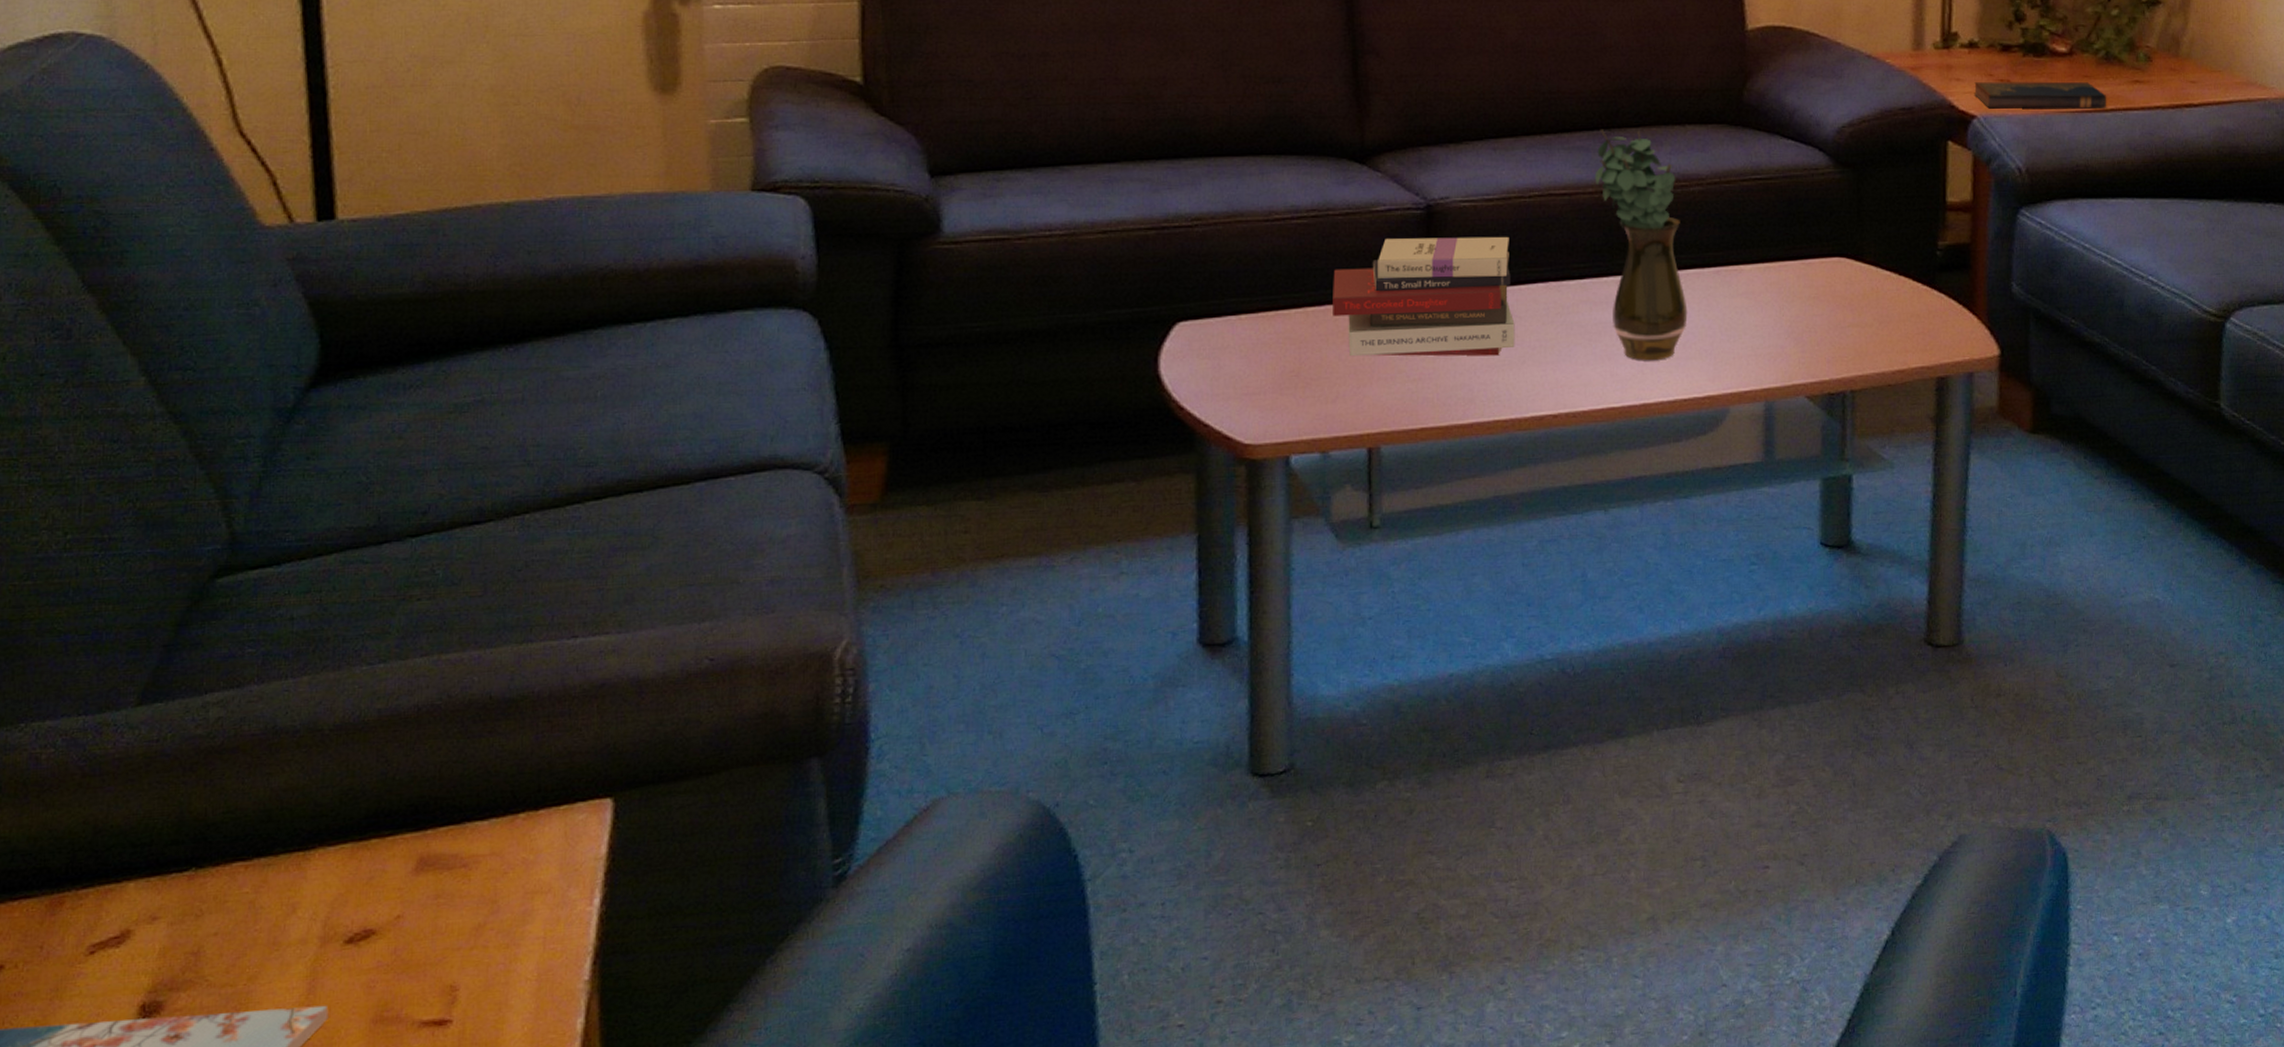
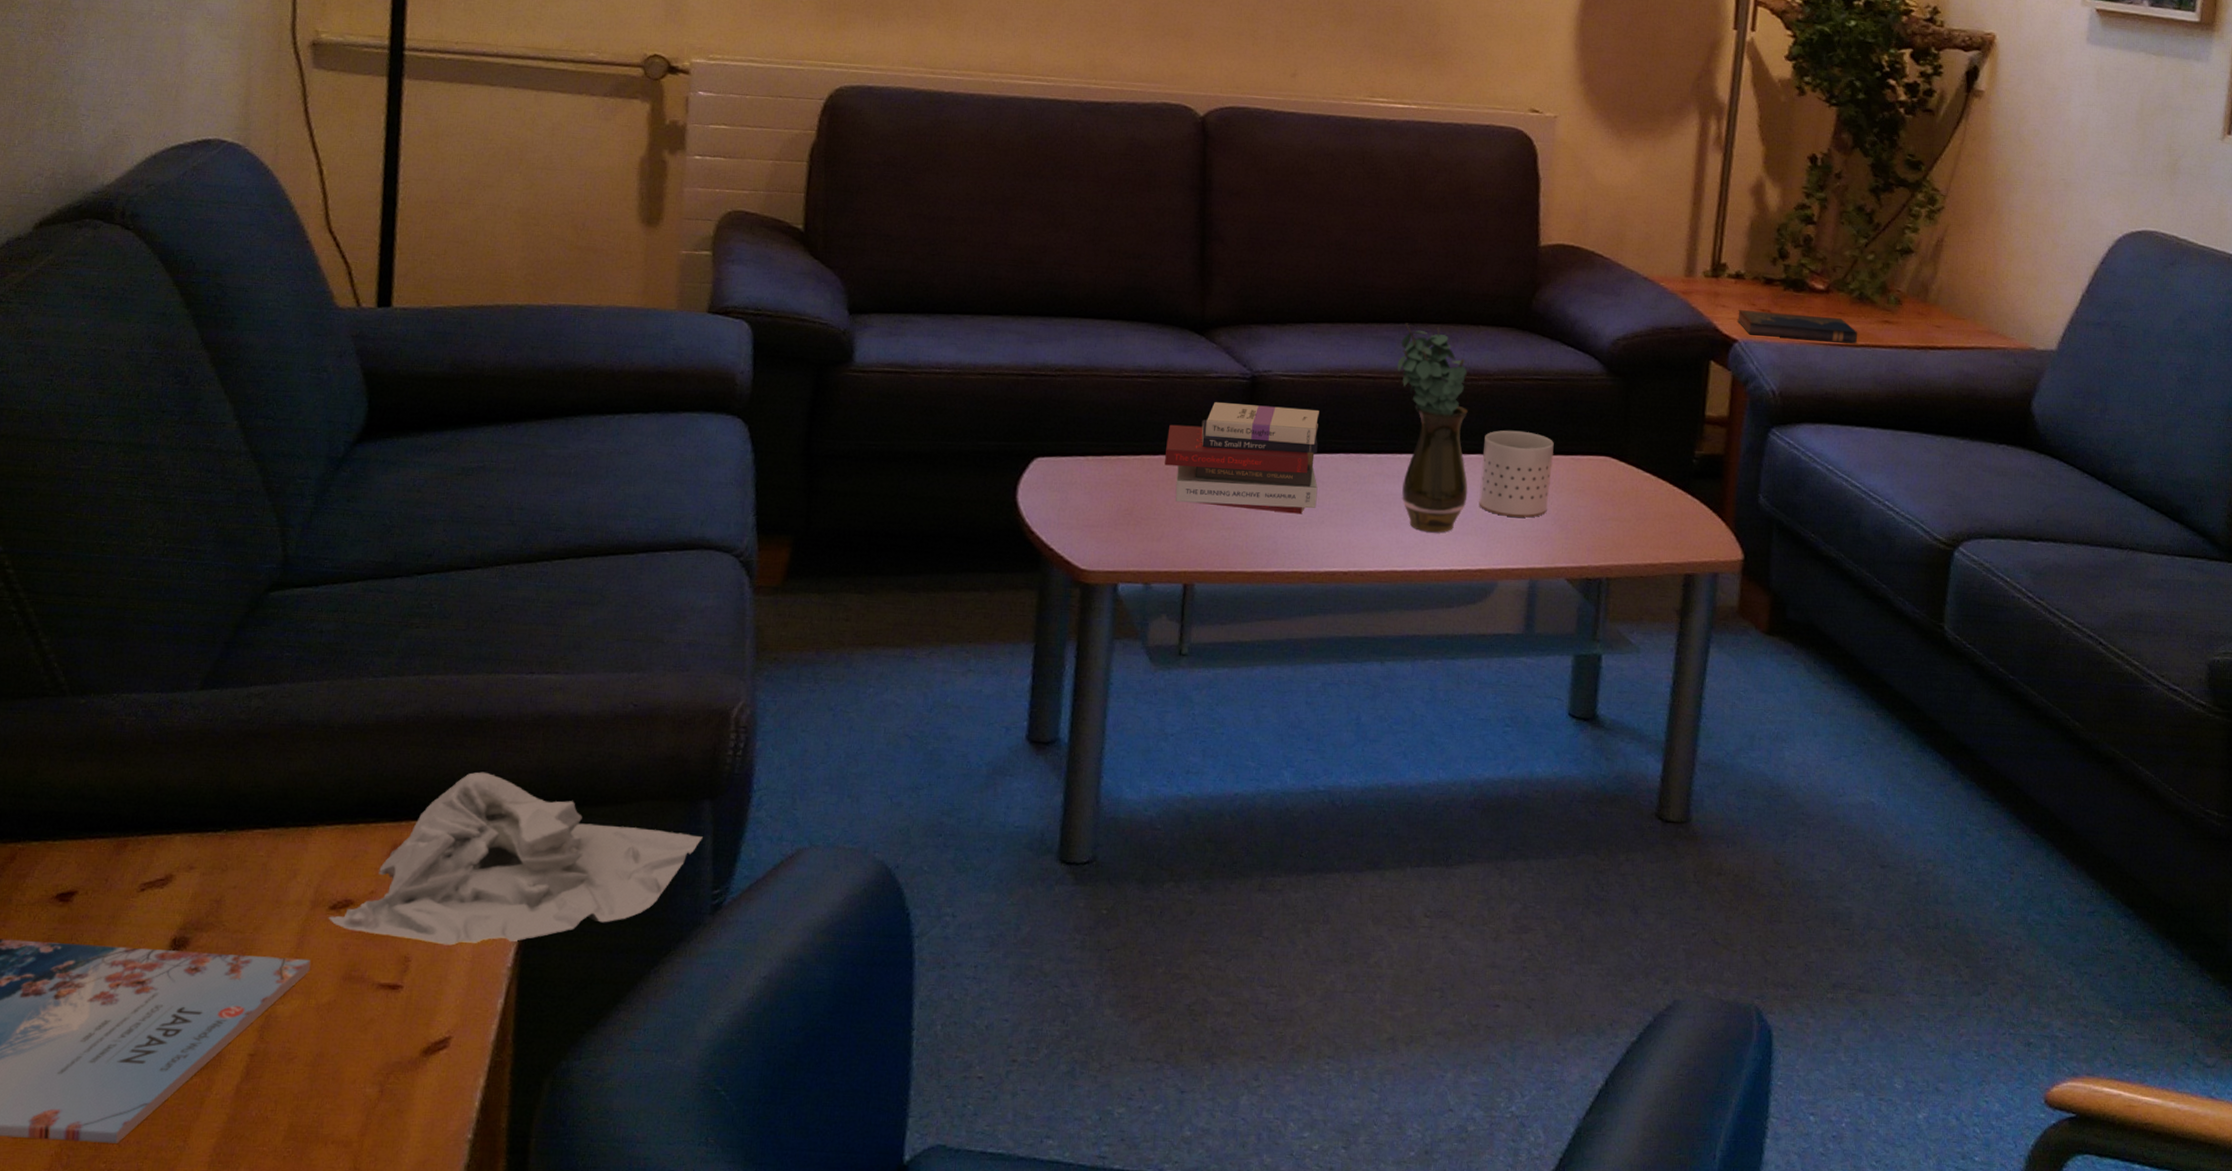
tissue: none [344,759,814,966] -> present [328,771,703,946]
mug: none [1700,238,1781,334] -> present [1479,430,1554,518]

